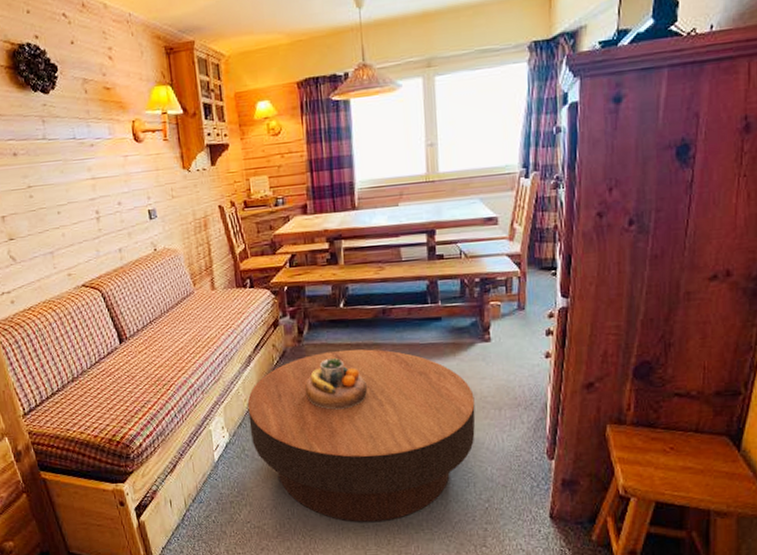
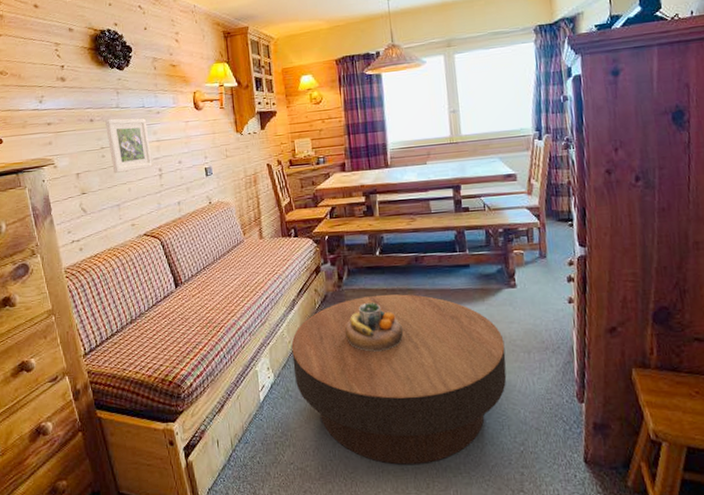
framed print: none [31,151,88,216] -> present [105,118,153,173]

